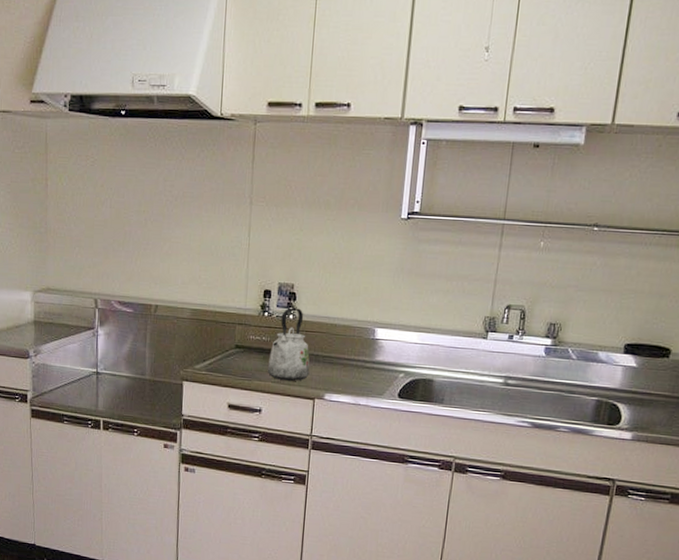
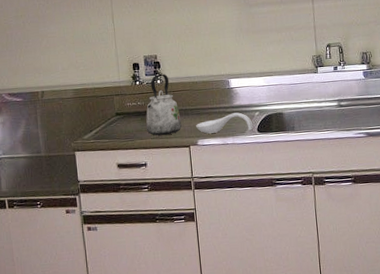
spoon rest: none [326,369,395,394] -> present [196,112,254,134]

